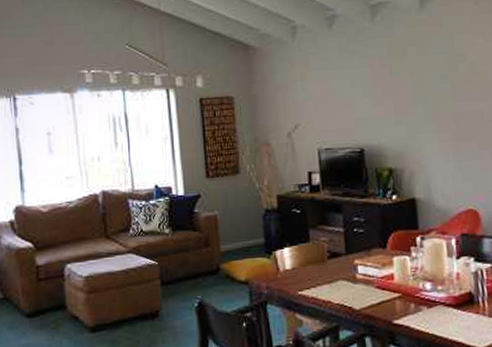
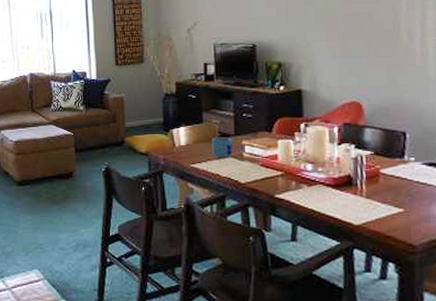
mug: none [321,256,345,282] -> present [212,137,233,158]

